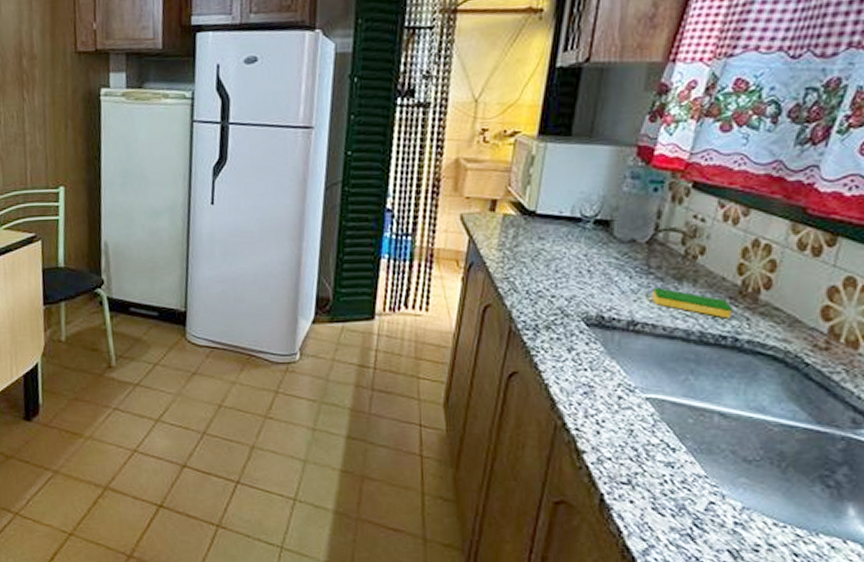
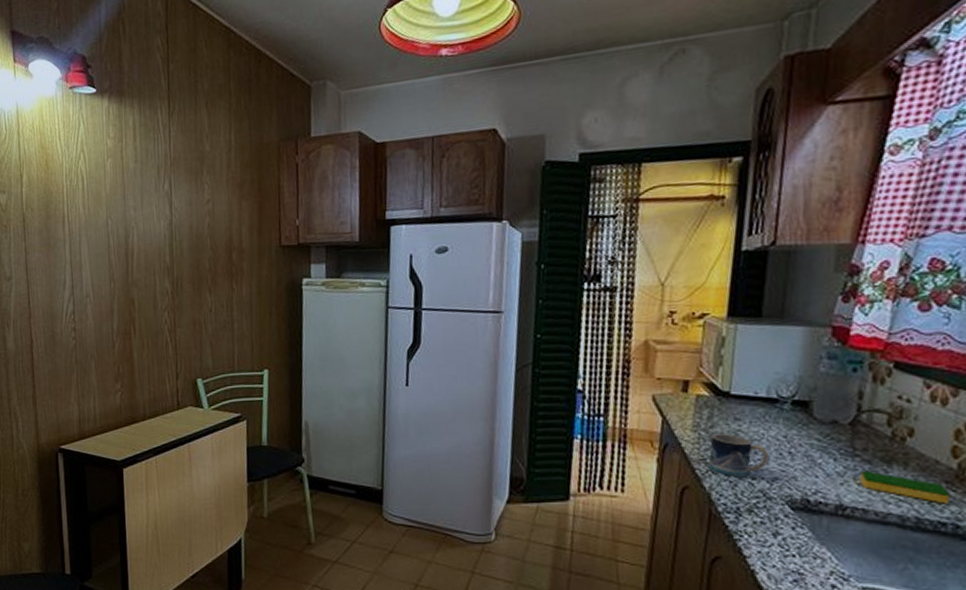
mug: none [510,252,570,296] -> present [708,433,770,478]

